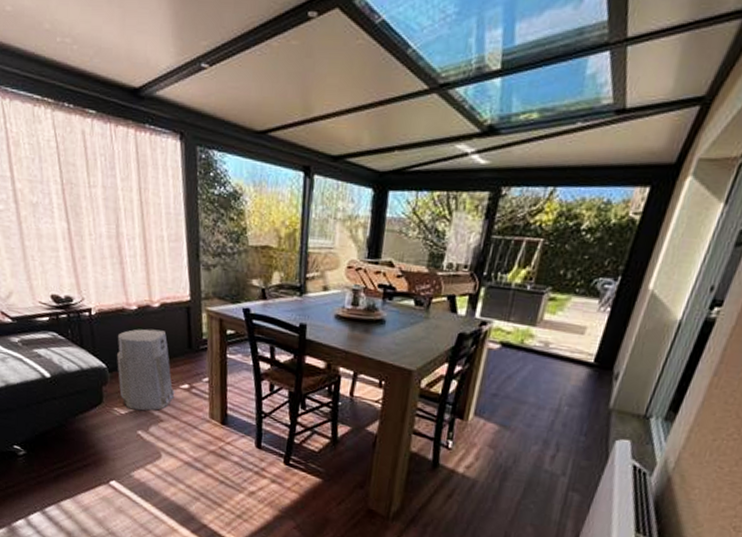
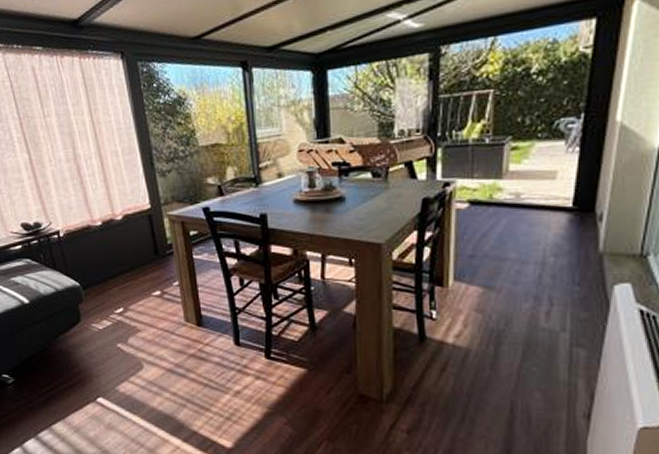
air purifier: present [117,329,175,411] -> none [87,241,148,324]

